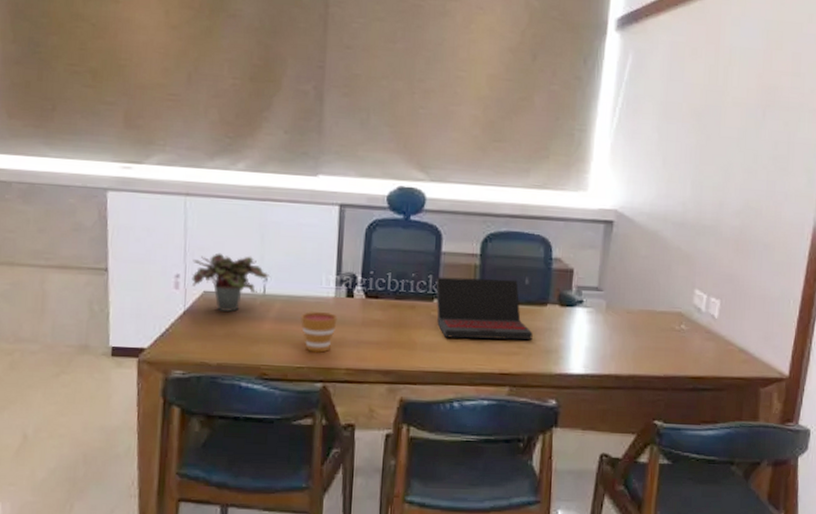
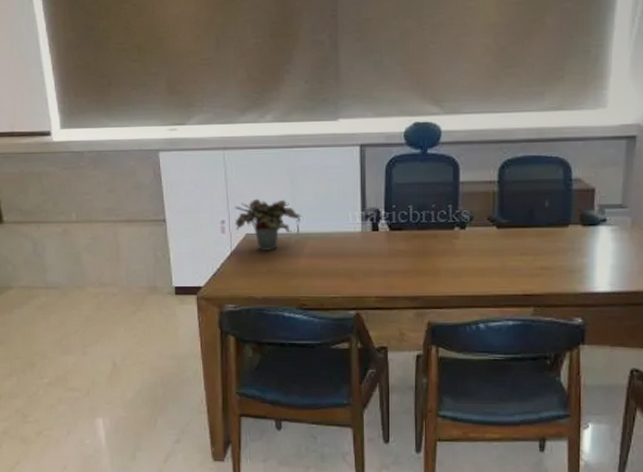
cup: present [301,312,338,353] -> none [332,246,365,283]
laptop: present [436,276,533,341] -> none [455,203,555,263]

